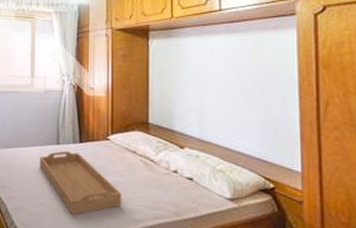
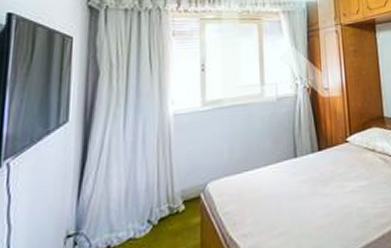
serving tray: present [39,150,121,216] -> none [276,162,366,238]

